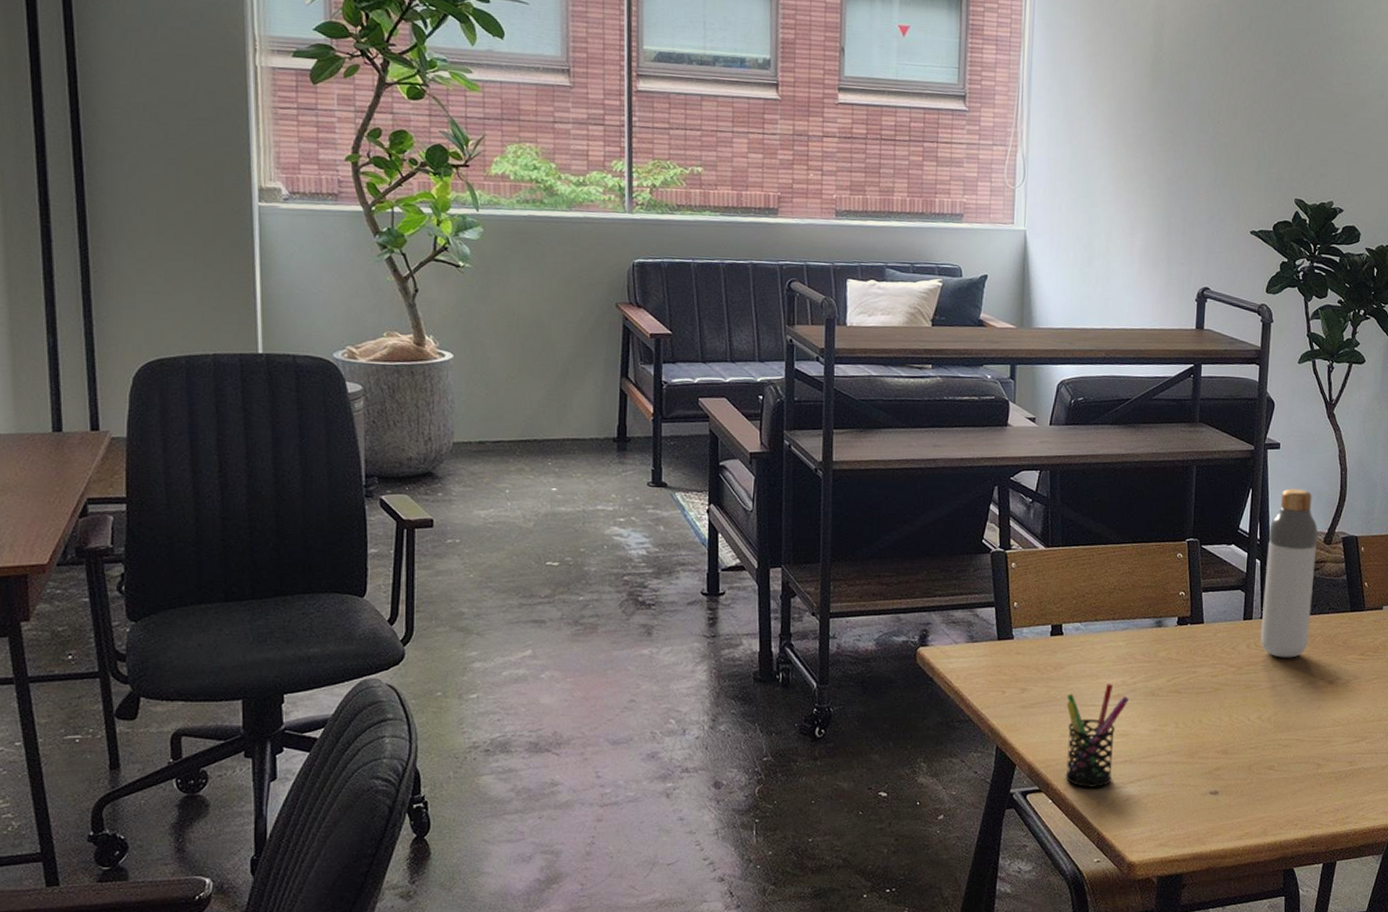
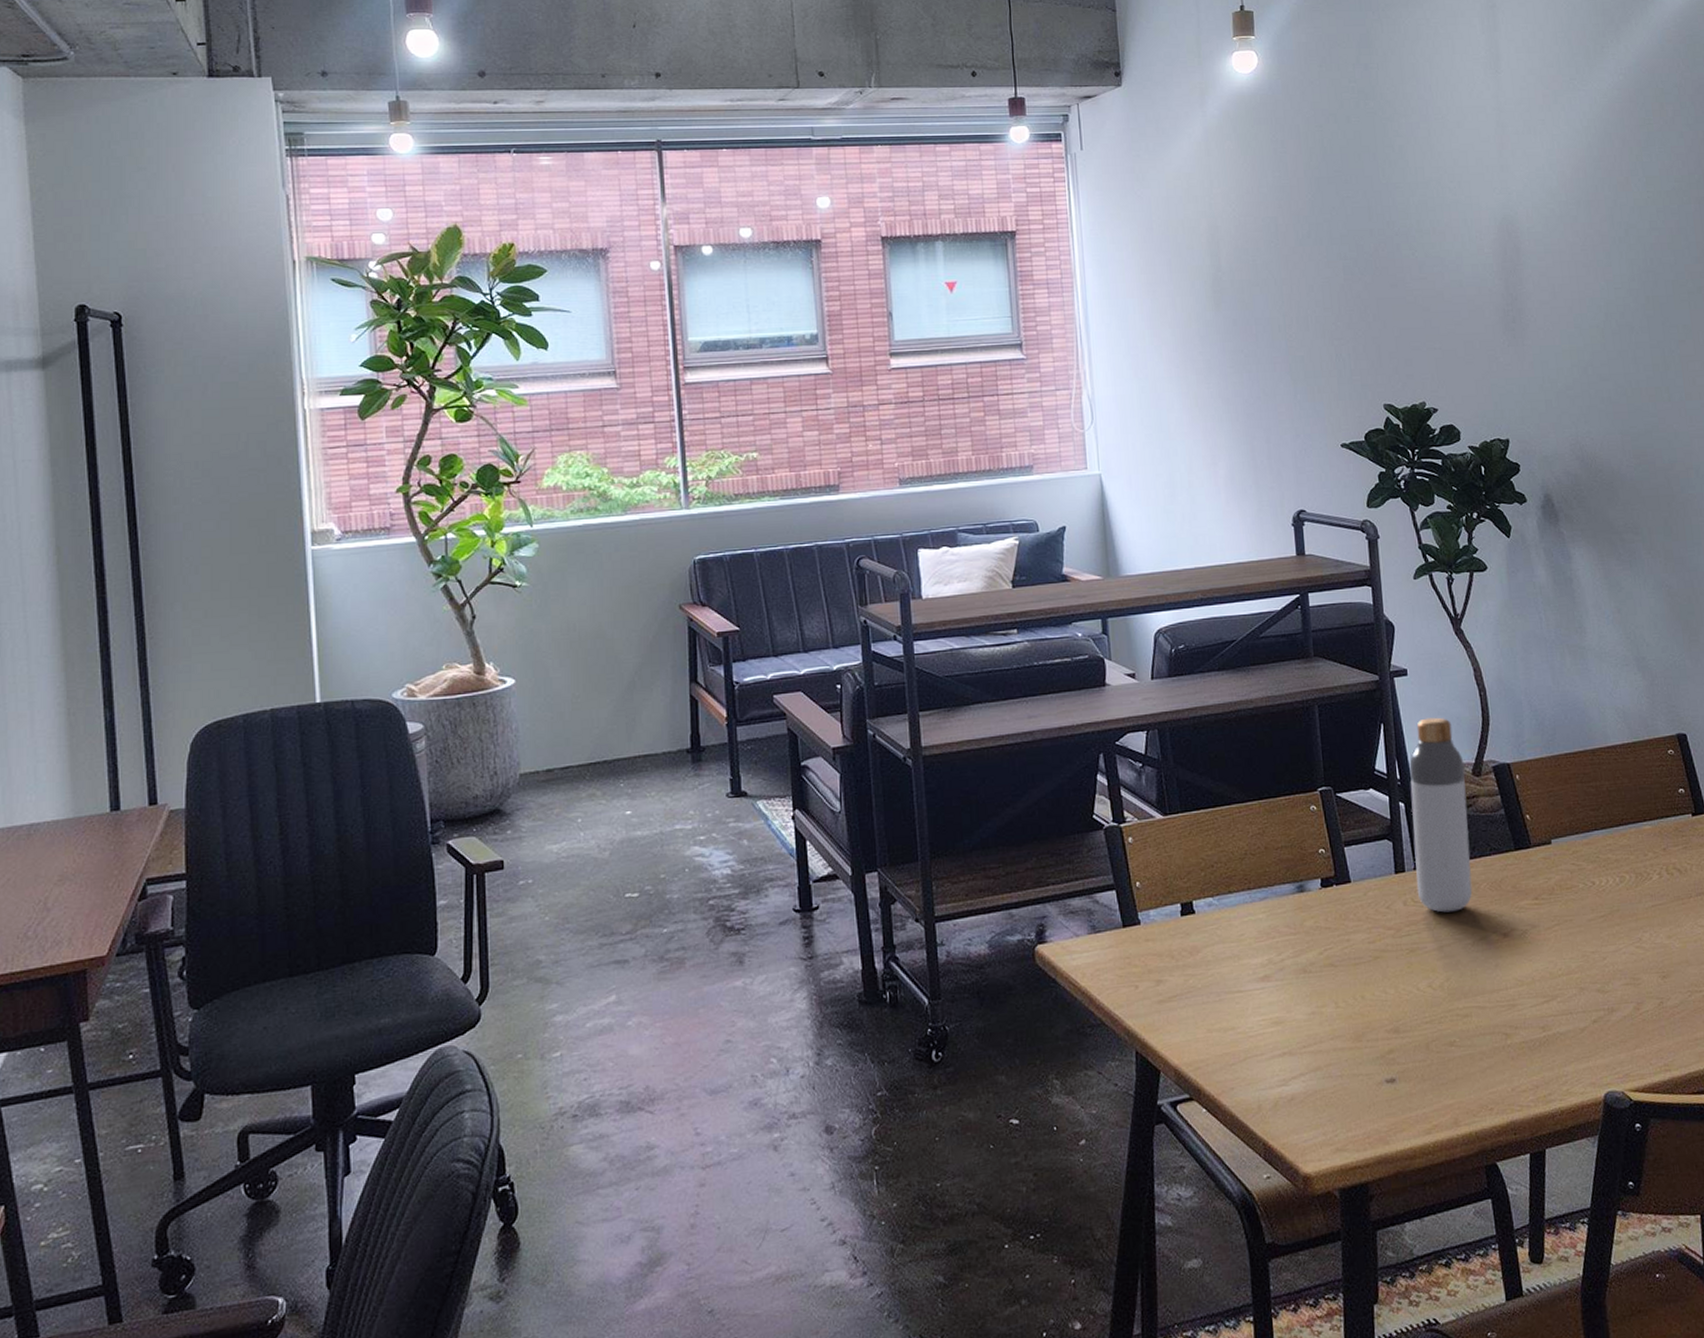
pen holder: present [1065,683,1129,787] -> none [1208,963,1278,1090]

